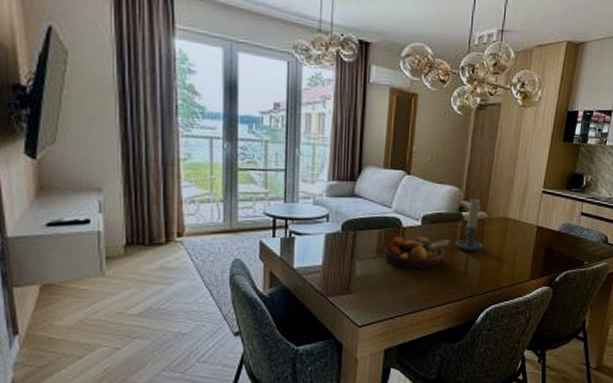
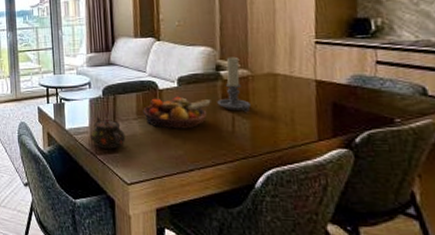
teapot: none [321,254,362,290] -> present [89,116,126,149]

